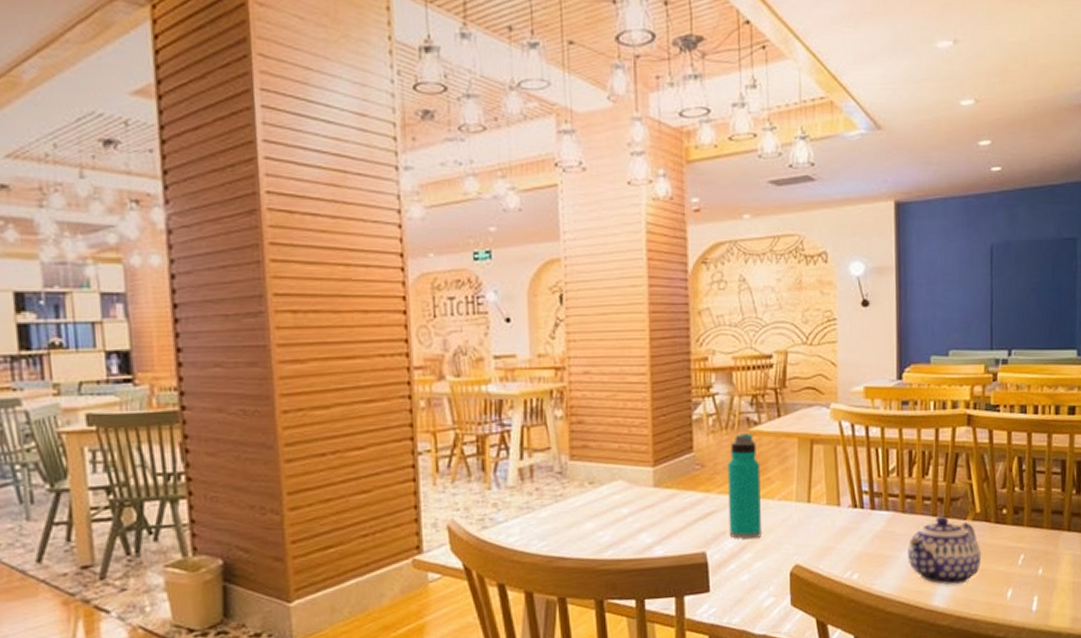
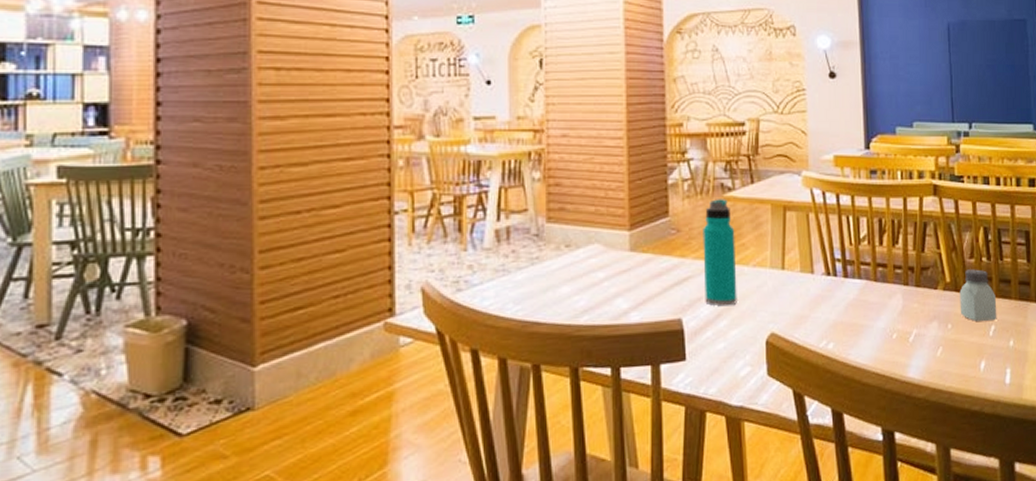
teapot: present [908,516,981,586] -> none [881,285,953,356]
saltshaker: none [989,499,1028,551] -> present [959,269,997,321]

